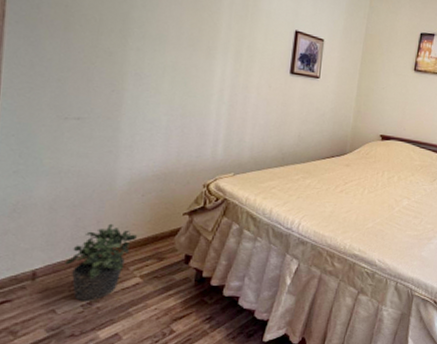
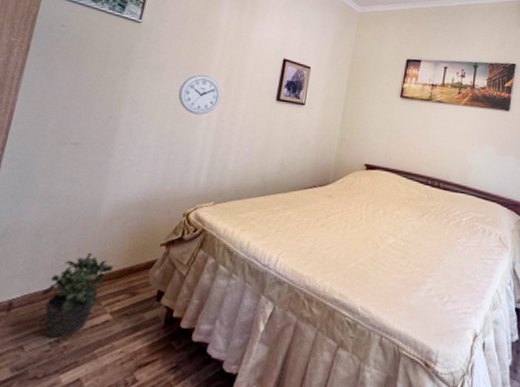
wall clock: none [185,46,232,89] -> present [178,75,222,115]

